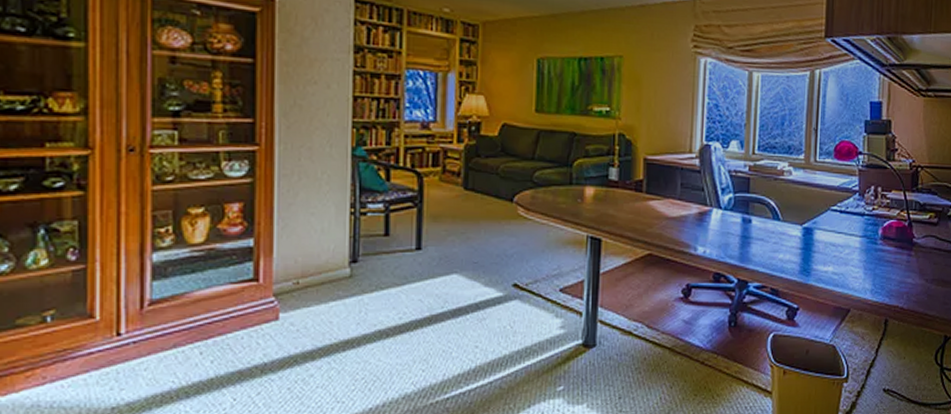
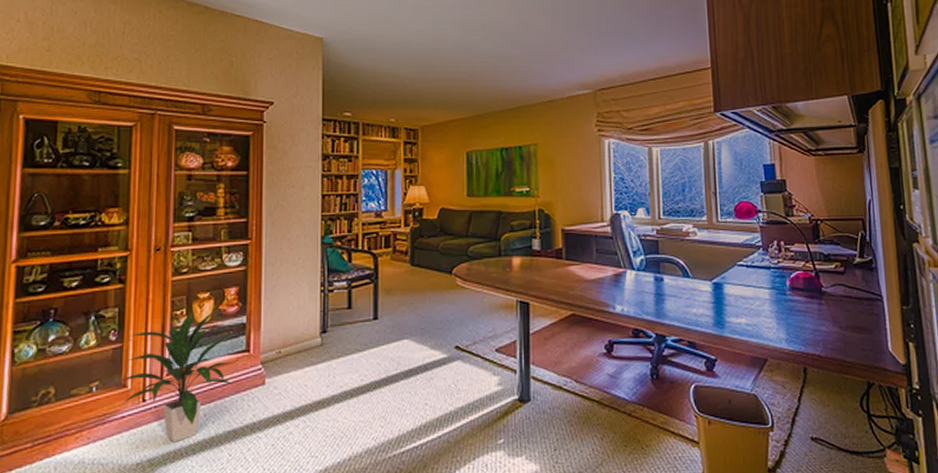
indoor plant: none [79,229,237,384] -> present [116,310,233,443]

